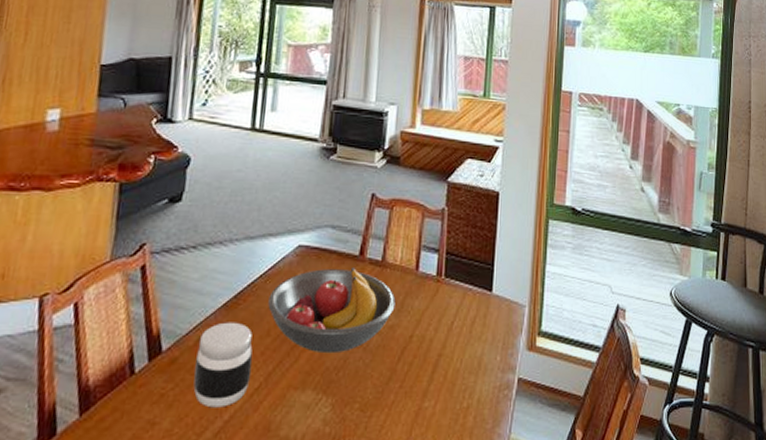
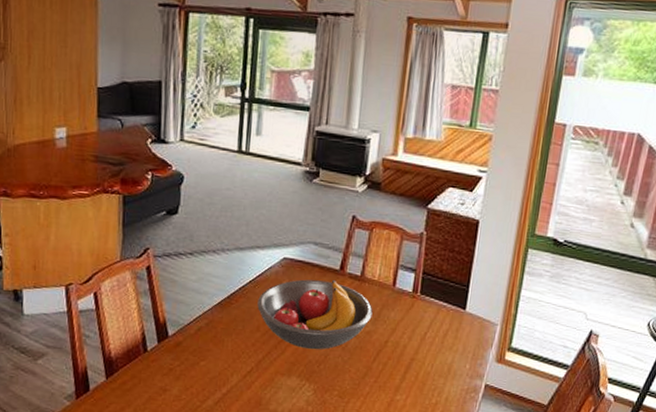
jar: present [193,322,253,408] -> none [196,317,245,384]

